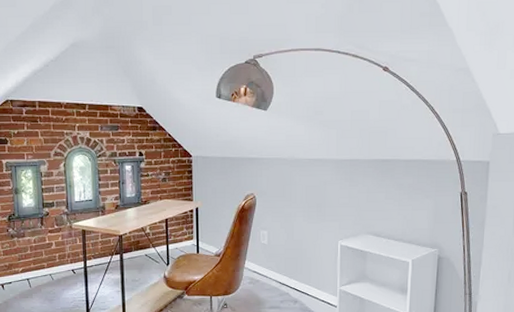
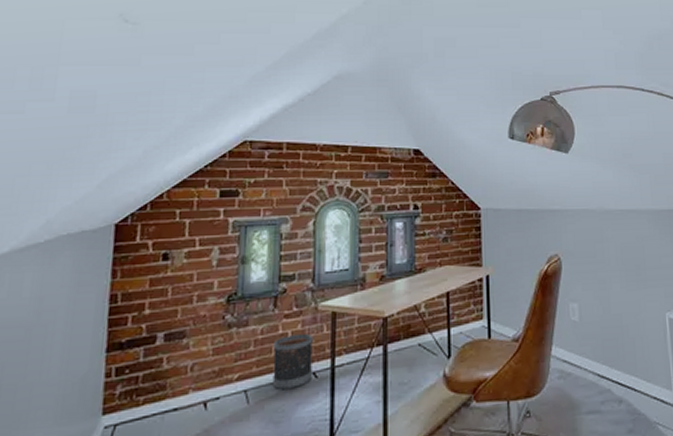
wastebasket: none [43,243,72,280] -> present [272,333,313,391]

